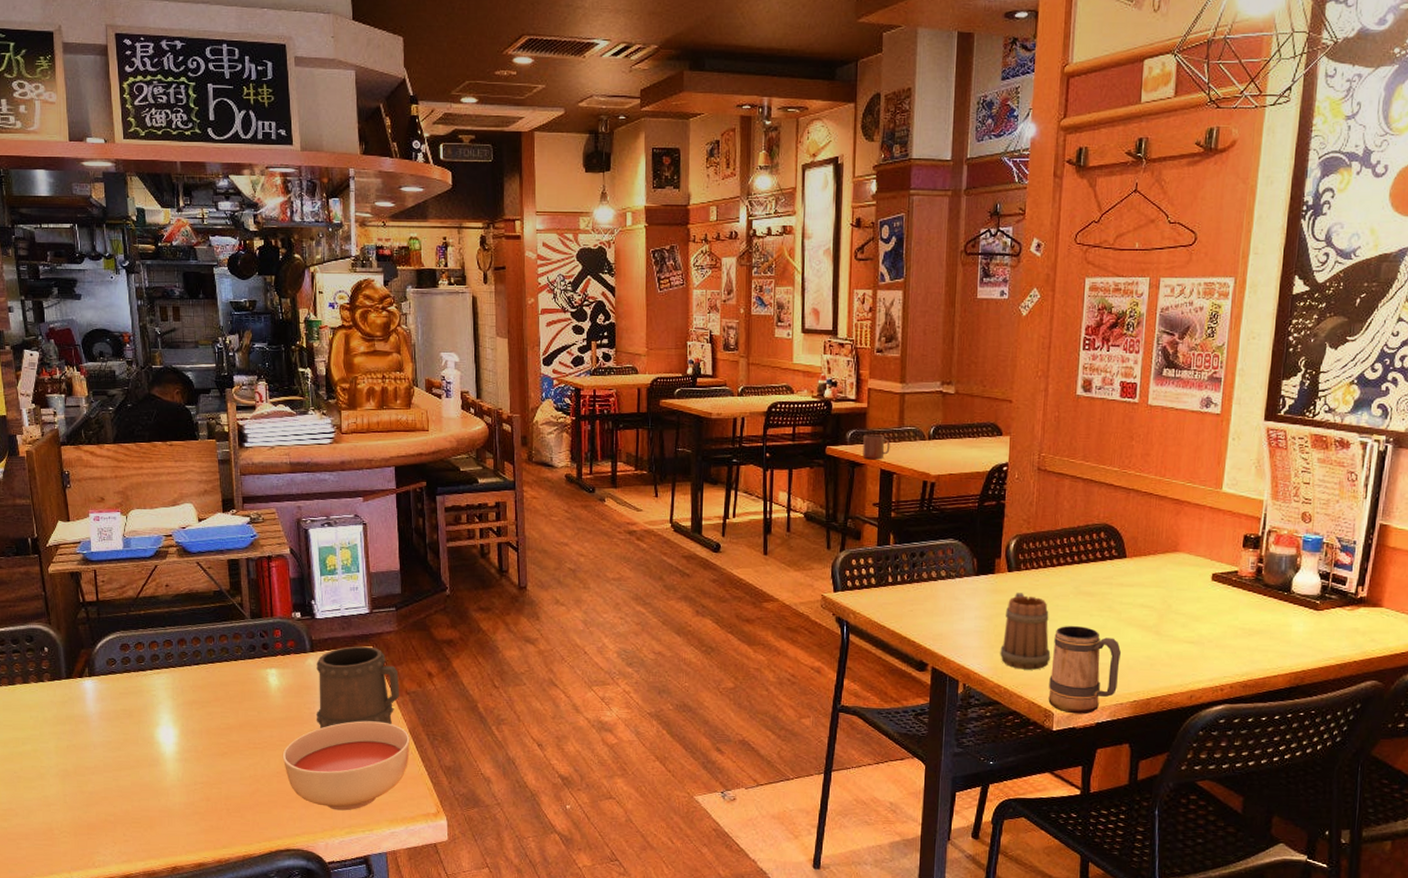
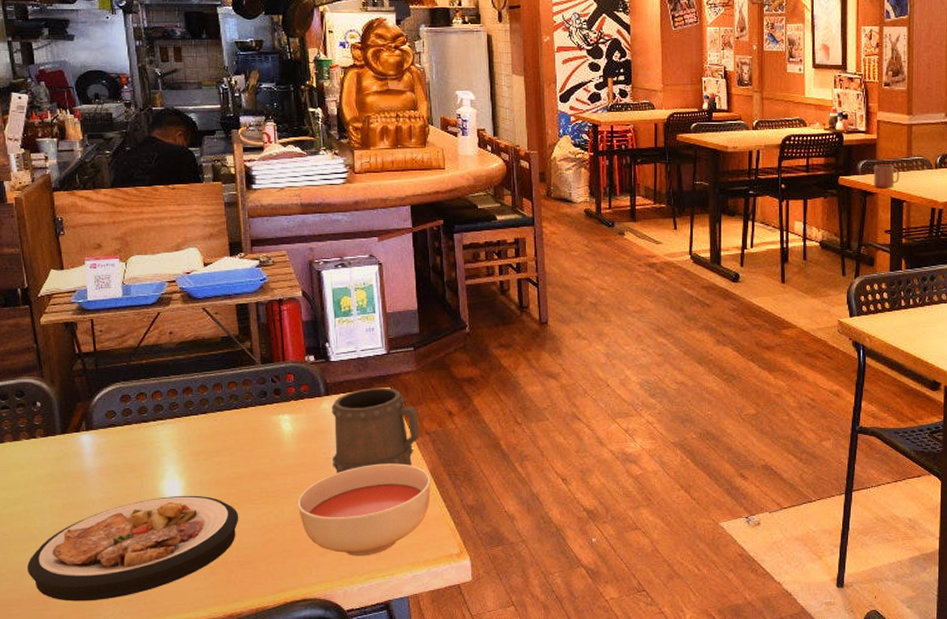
plate: none [35,742,228,840] -> present [27,495,239,602]

